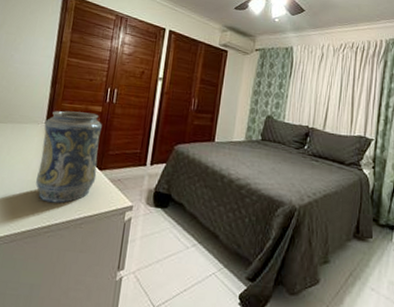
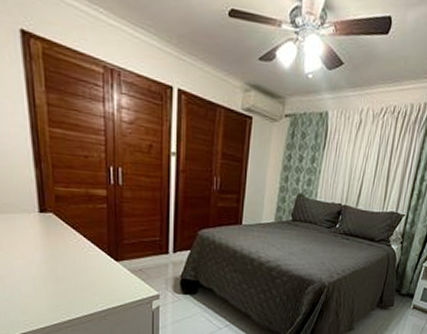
decorative vase: present [35,110,102,204] -> none [37,196,114,298]

